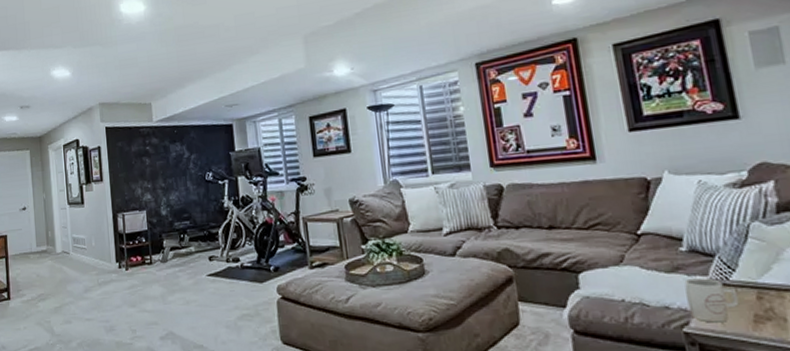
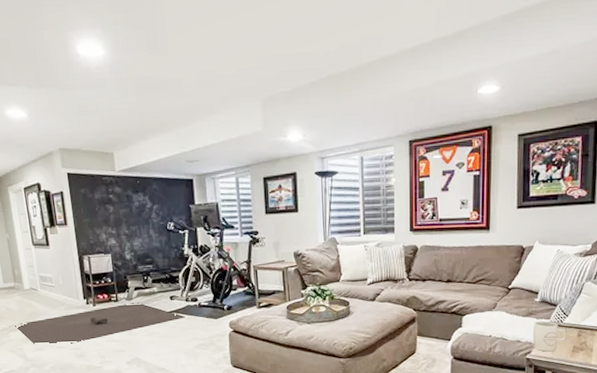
yoga mat: none [44,265,226,316] -> present [15,302,185,344]

